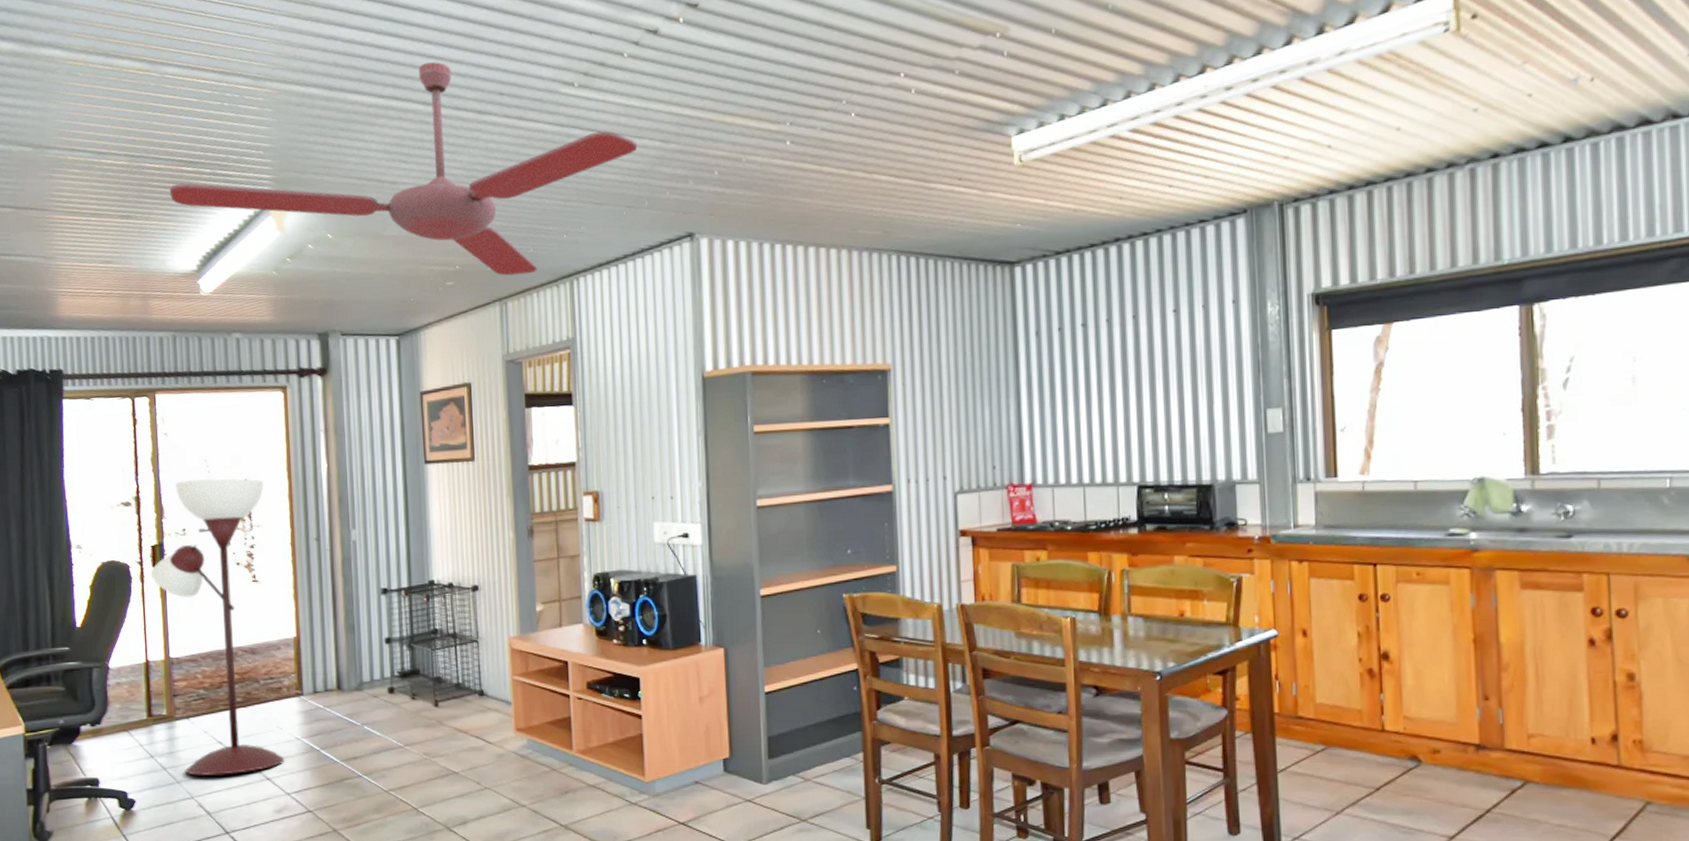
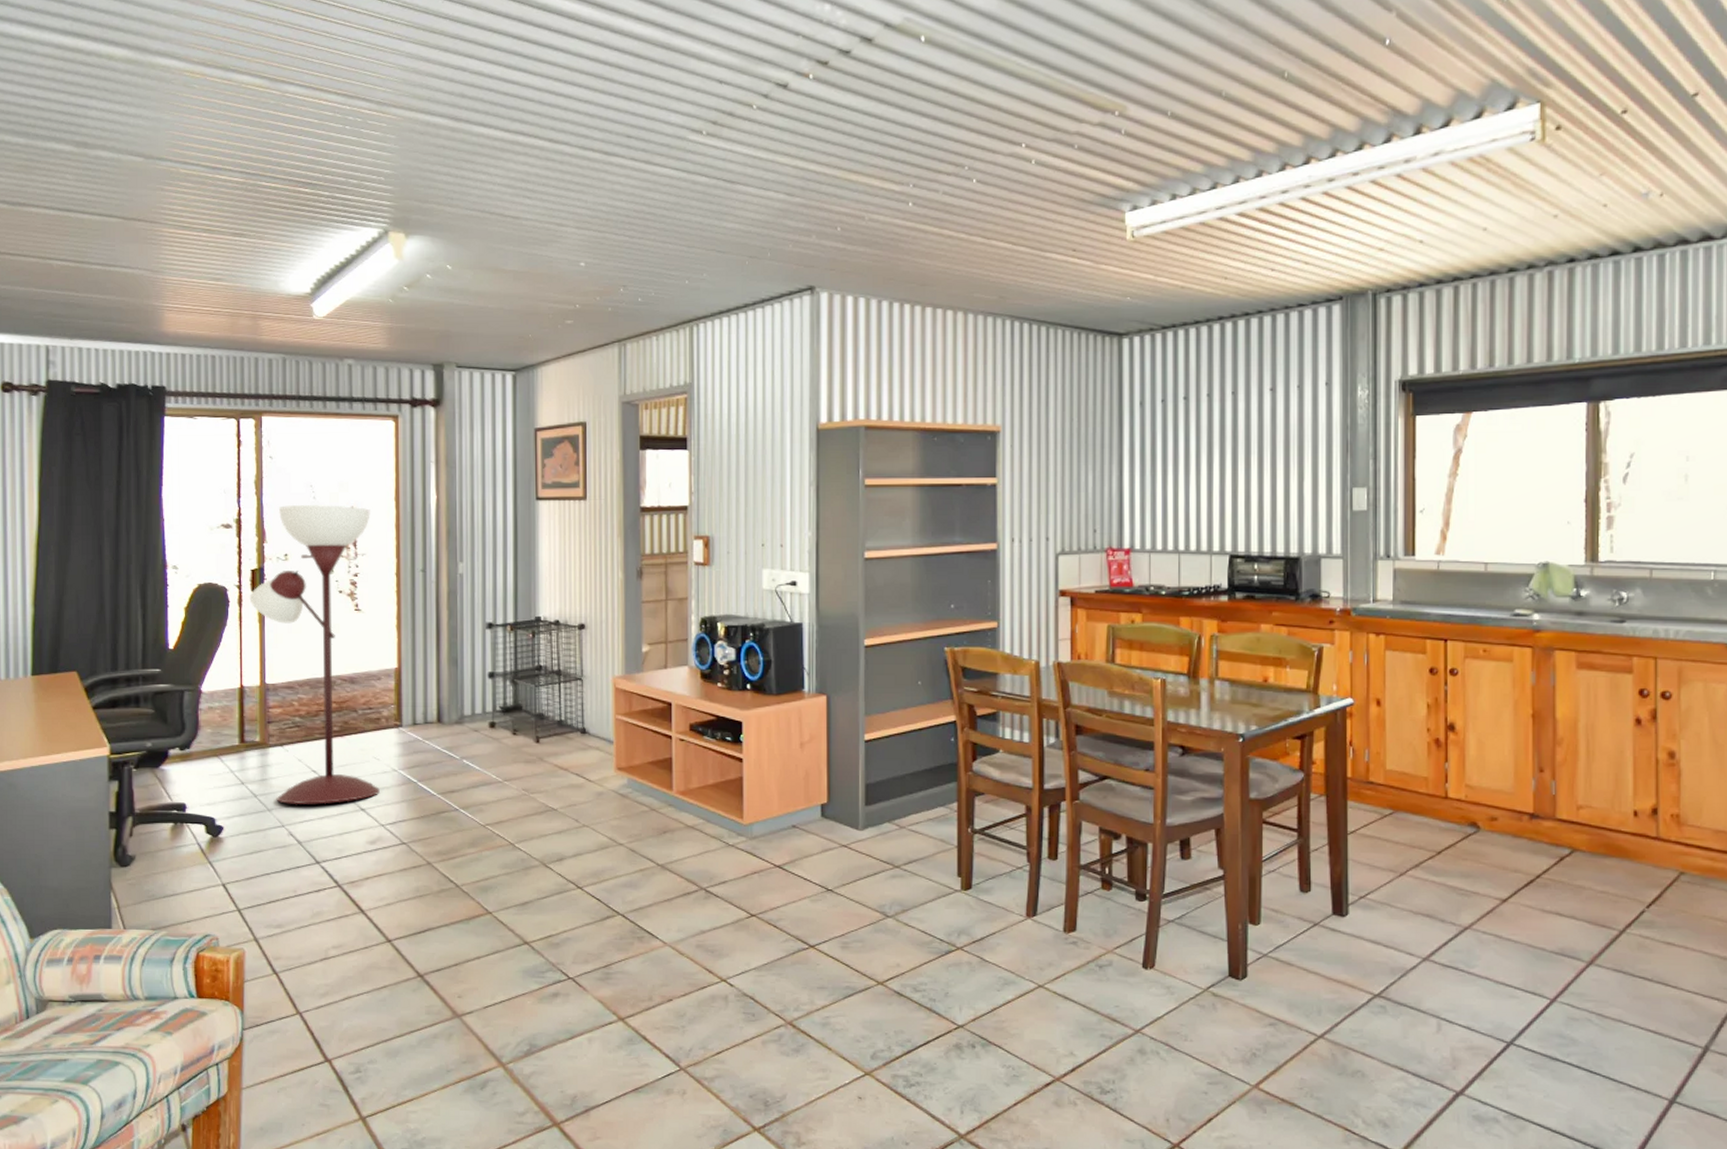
ceiling fan: present [169,62,638,276] -> none [285,100,763,318]

